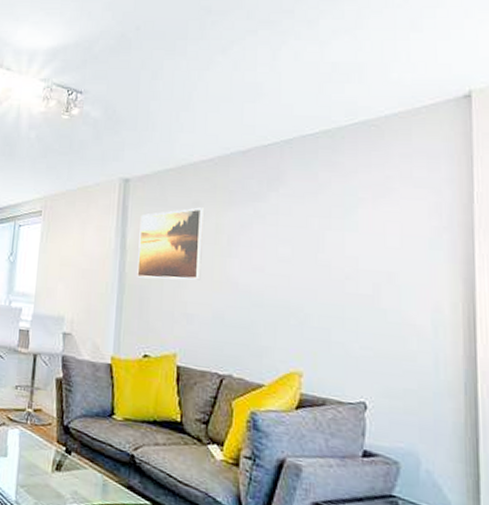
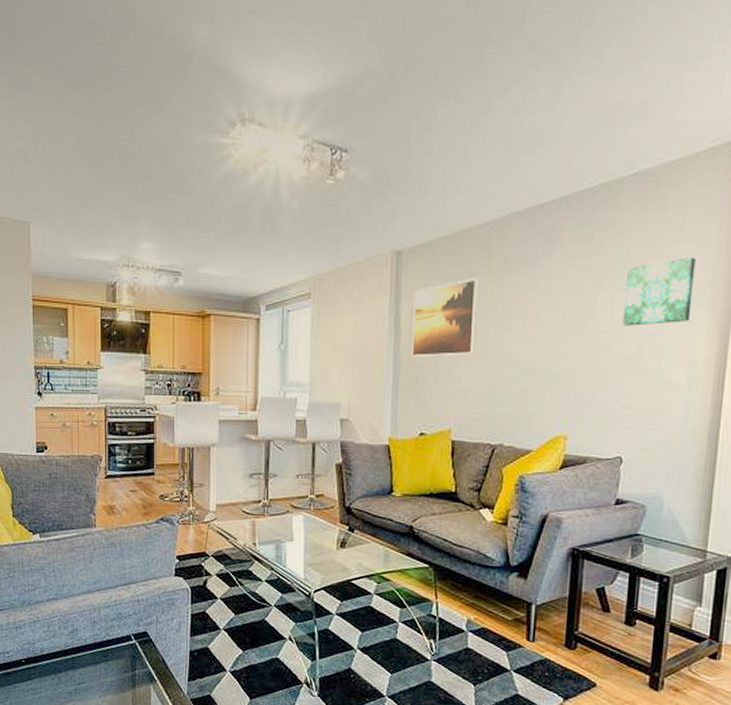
wall art: none [355,202,429,265] -> present [622,257,696,326]

